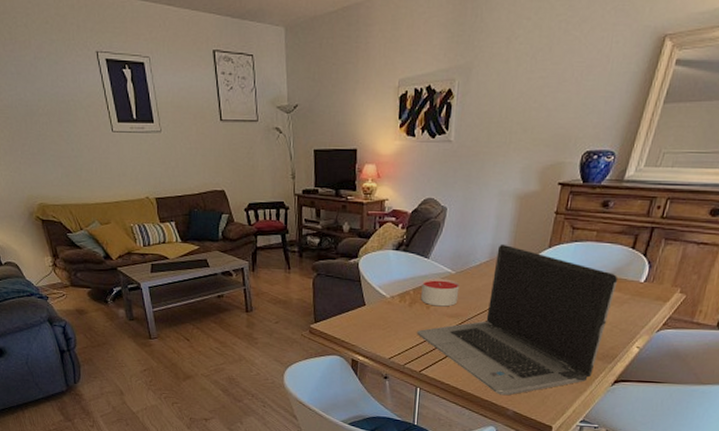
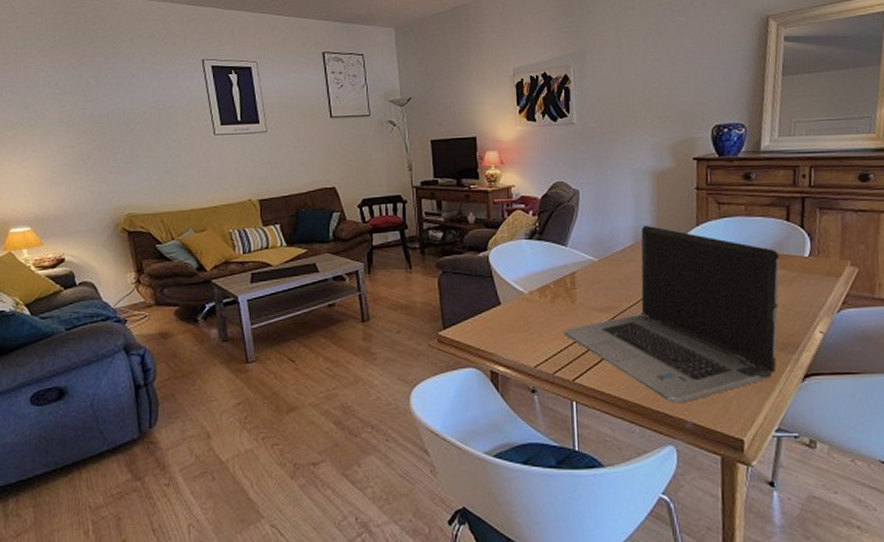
candle: present [421,278,460,307] -> none [563,268,606,300]

